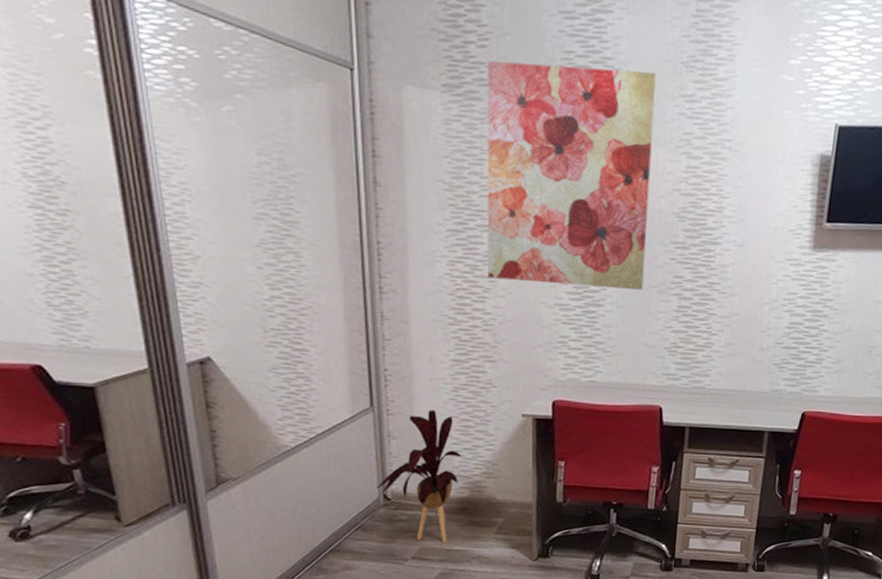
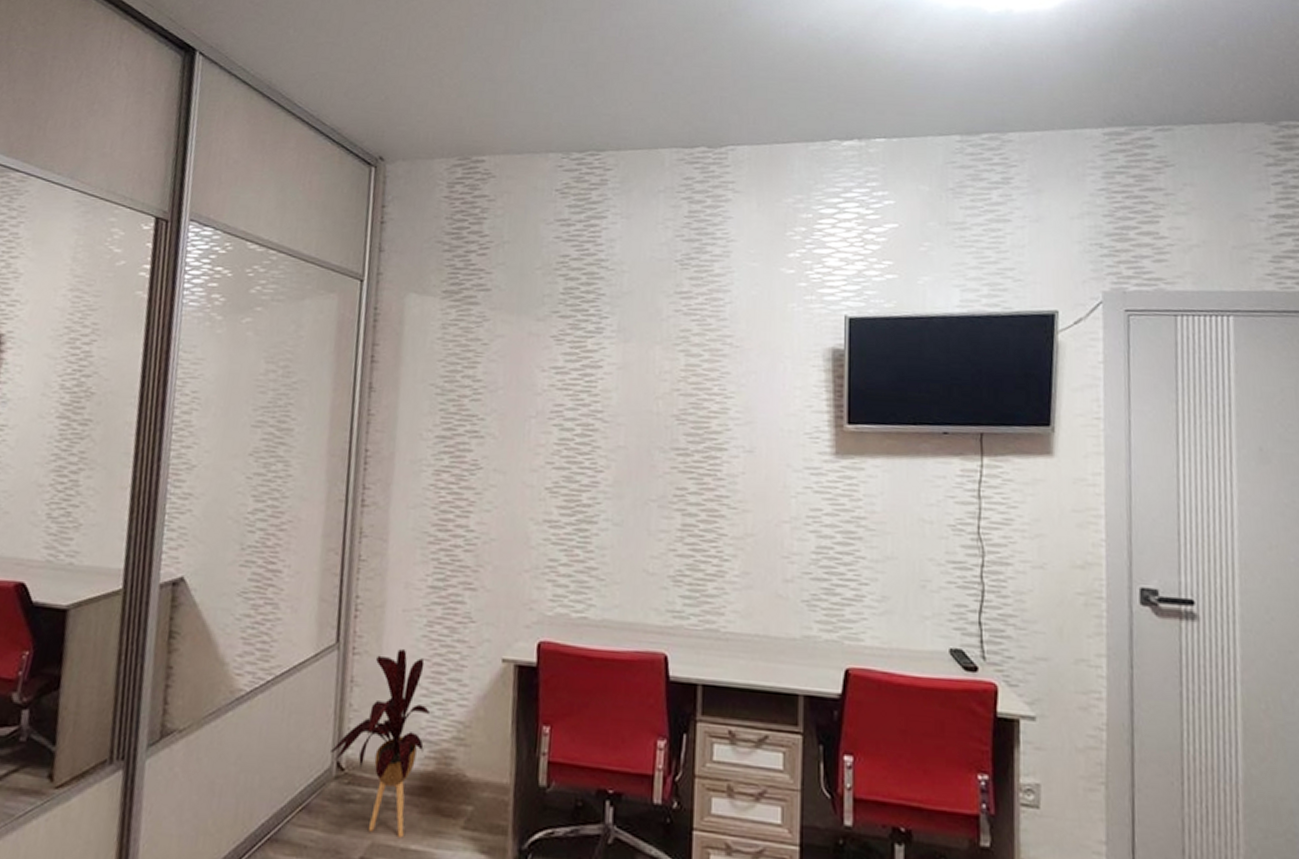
wall art: present [487,60,656,290] -> none [473,267,651,504]

